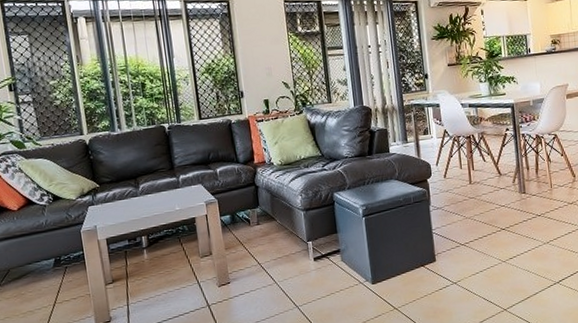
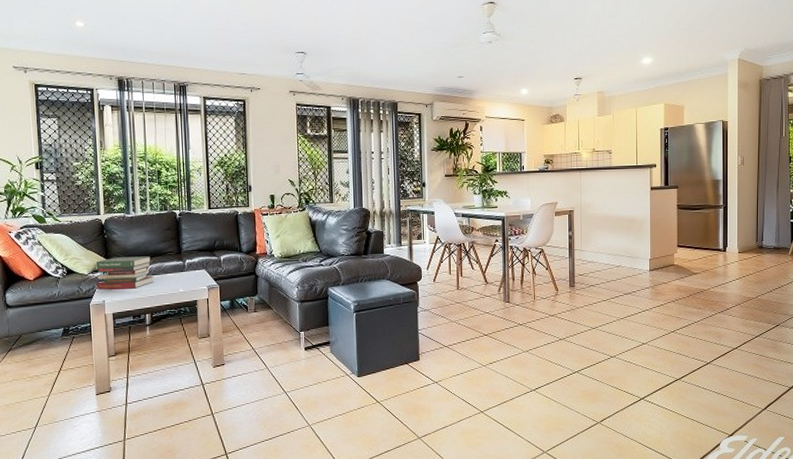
books: none [83,175,148,215] -> present [96,256,154,290]

